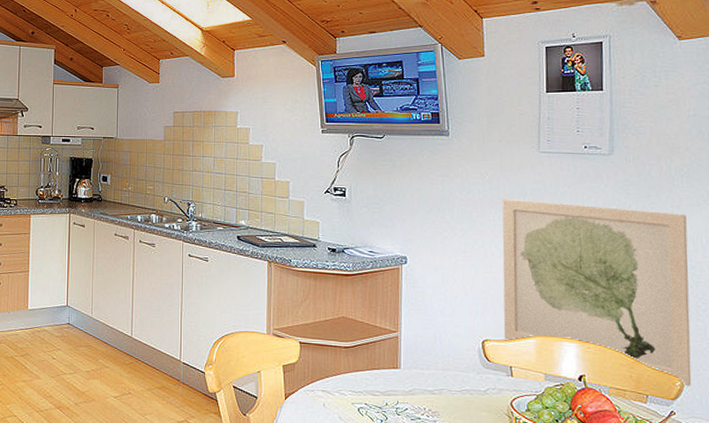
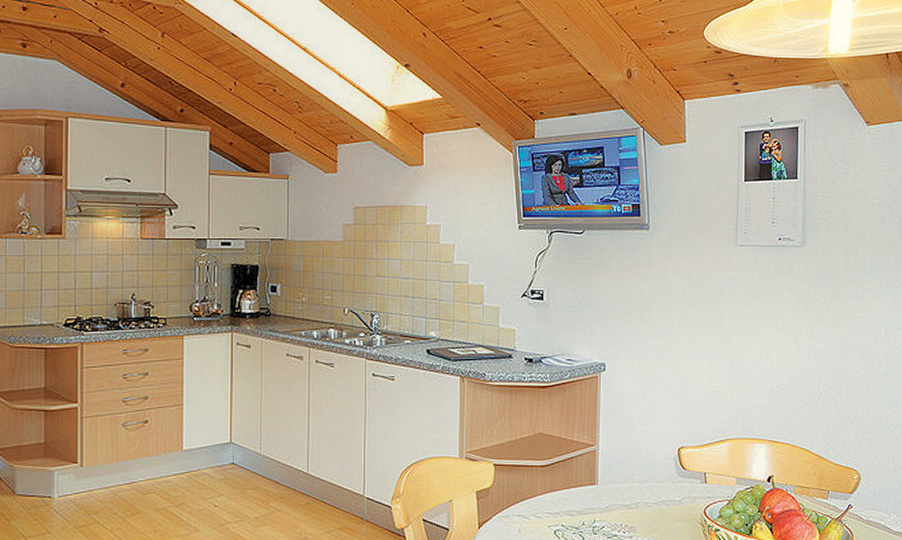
wall art: present [502,199,692,387] -> none [699,297,869,479]

